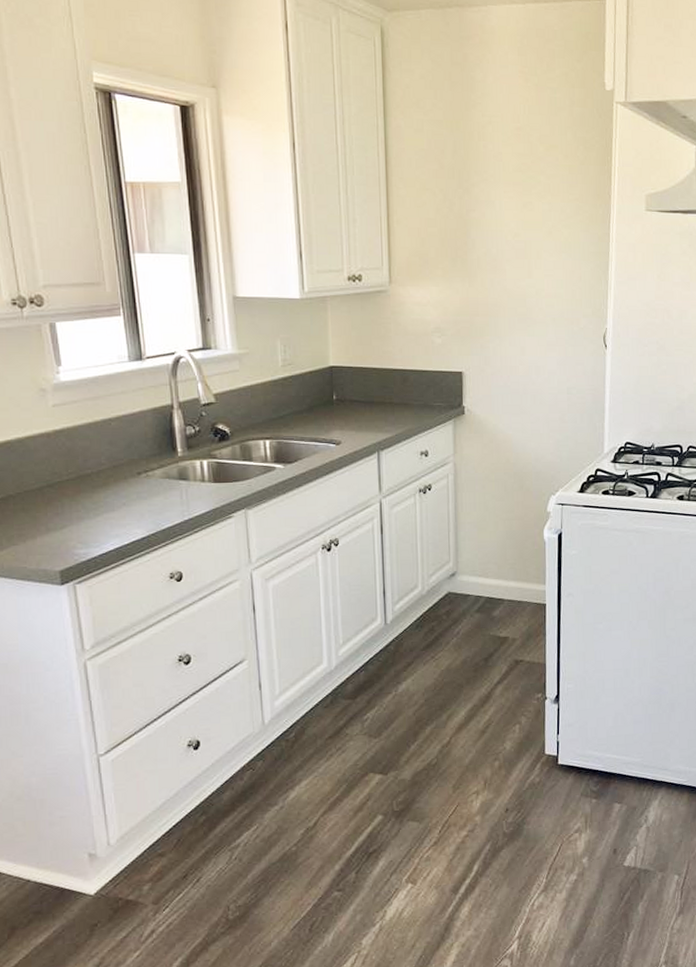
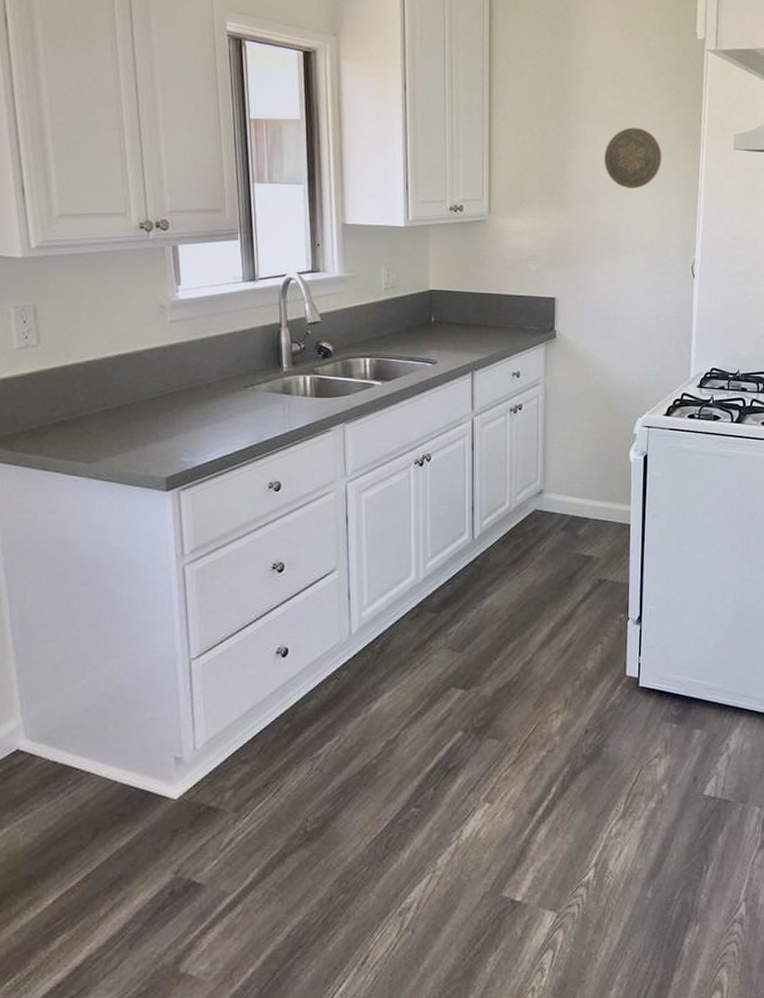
decorative plate: none [509,187,570,254] -> present [604,127,662,189]

